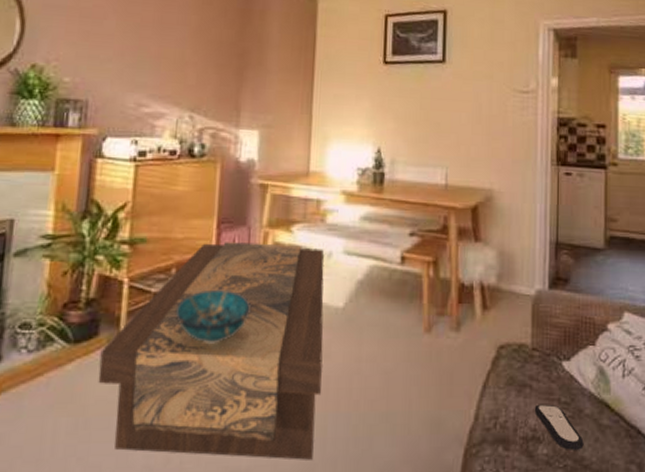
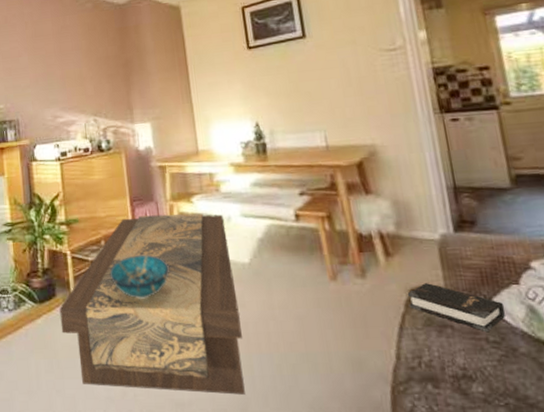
hardback book: none [495,340,579,393] -> present [407,283,506,333]
remote control: present [534,404,584,450] -> none [460,343,525,389]

